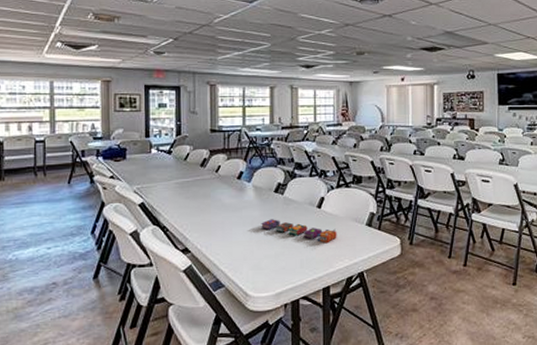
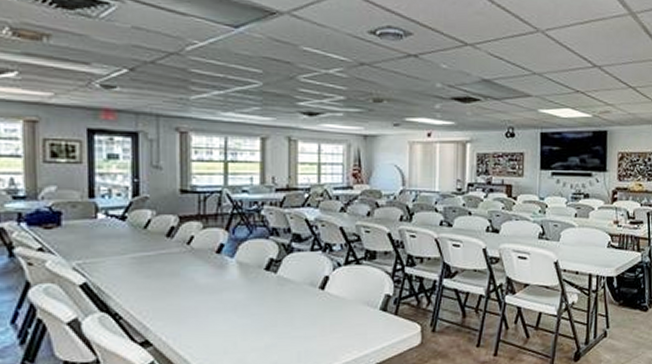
magic books: present [261,219,337,244] -> none [247,303,344,332]

